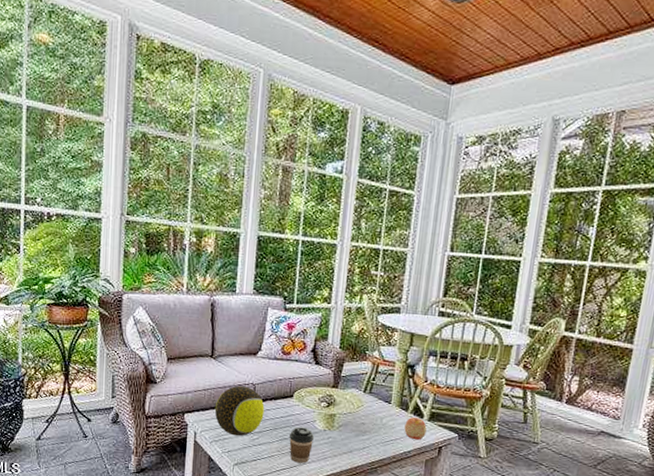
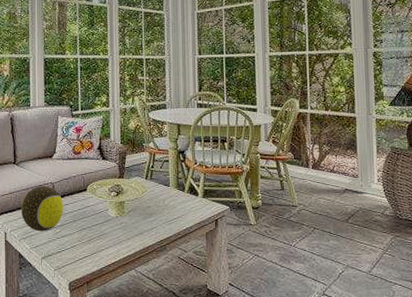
coffee cup: present [289,427,314,463] -> none [88,216,108,250]
apple: present [404,417,427,440] -> none [184,196,203,216]

